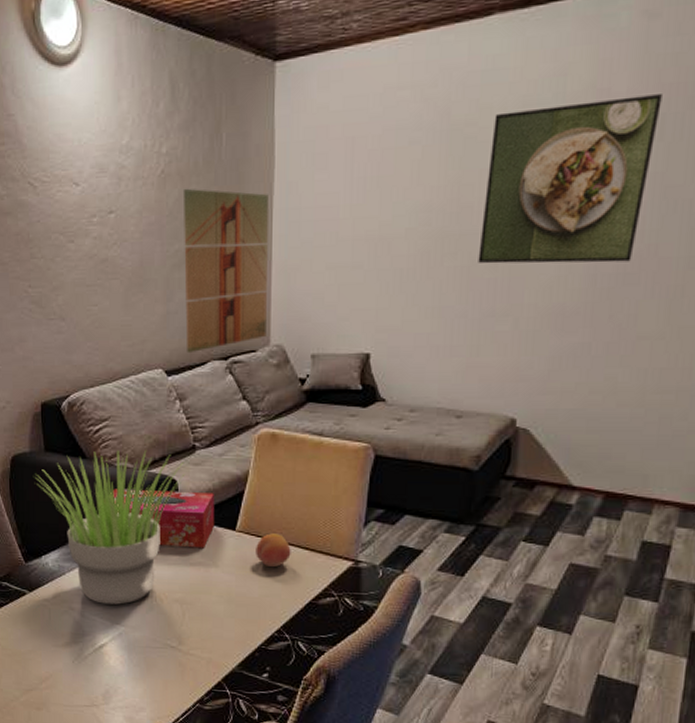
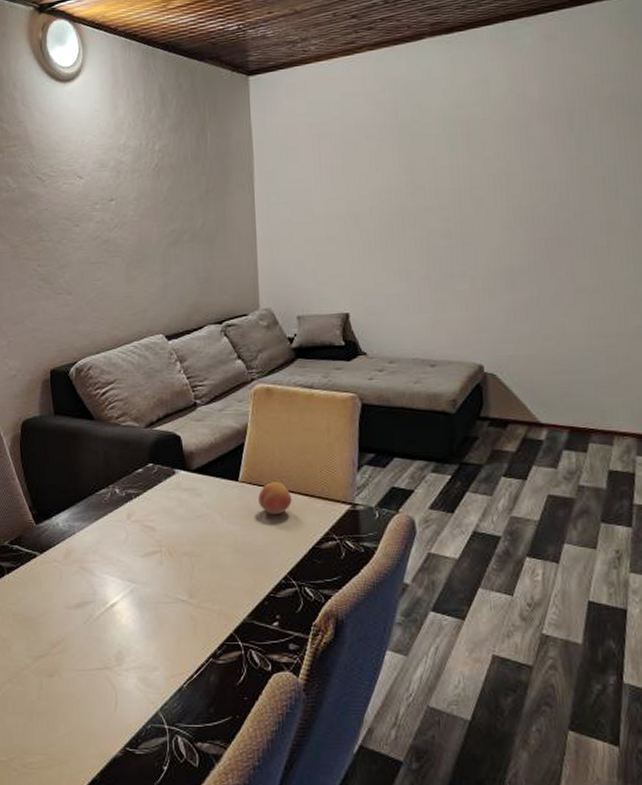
potted plant: present [35,450,186,605] -> none [45,409,189,561]
tissue box: present [104,488,214,549] -> none [112,446,218,501]
wall art: present [184,188,268,354] -> none [176,178,256,320]
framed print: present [478,94,662,264] -> none [433,96,568,234]

